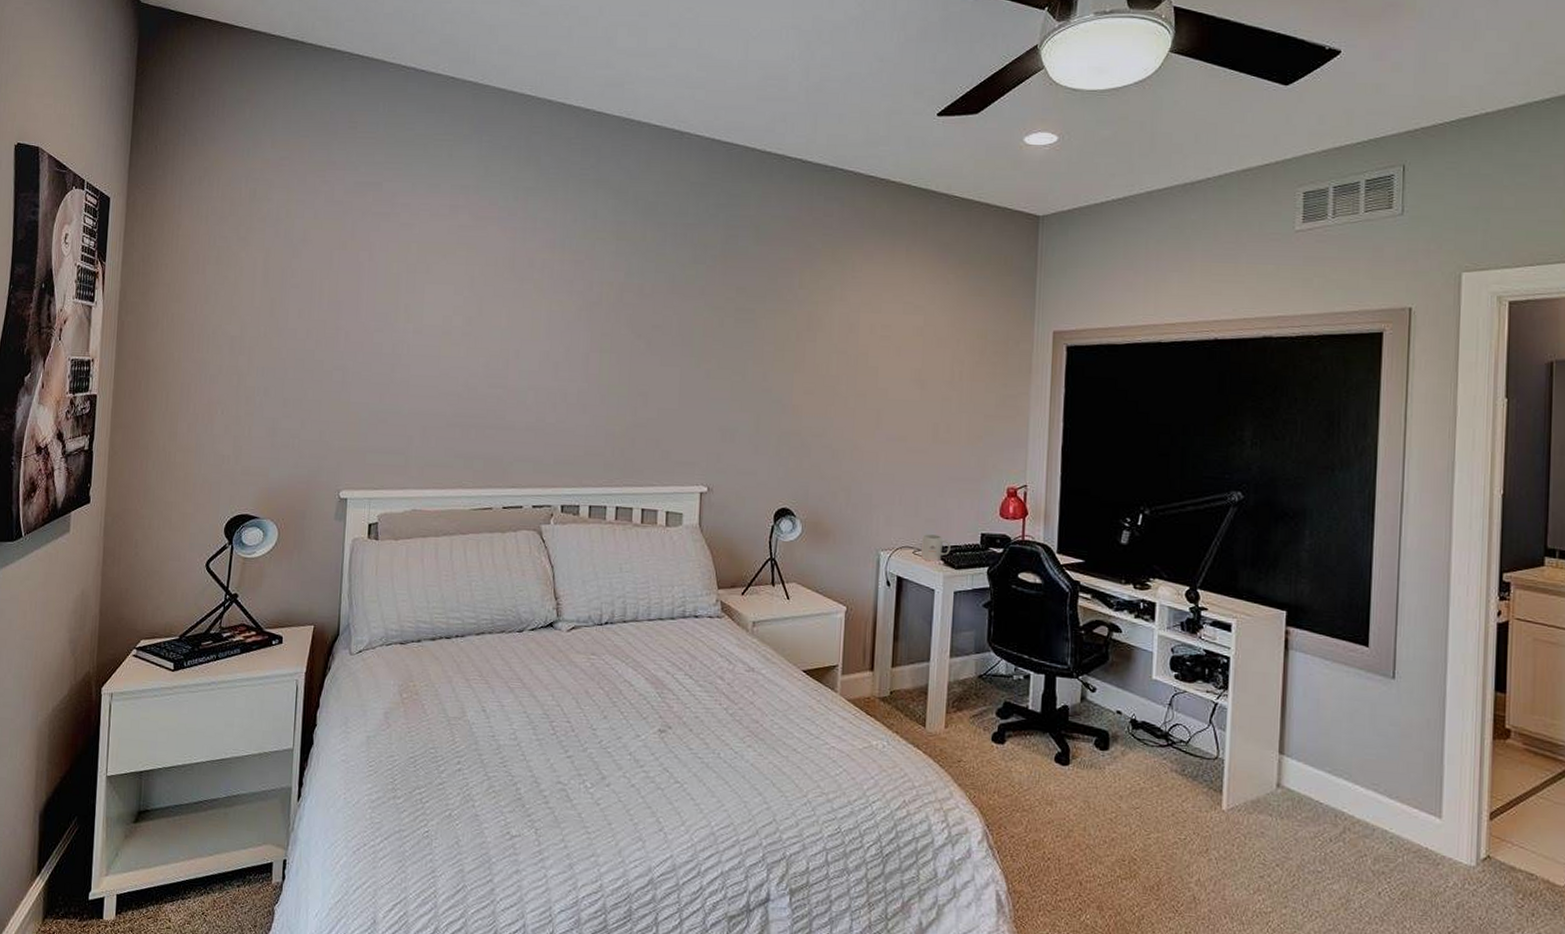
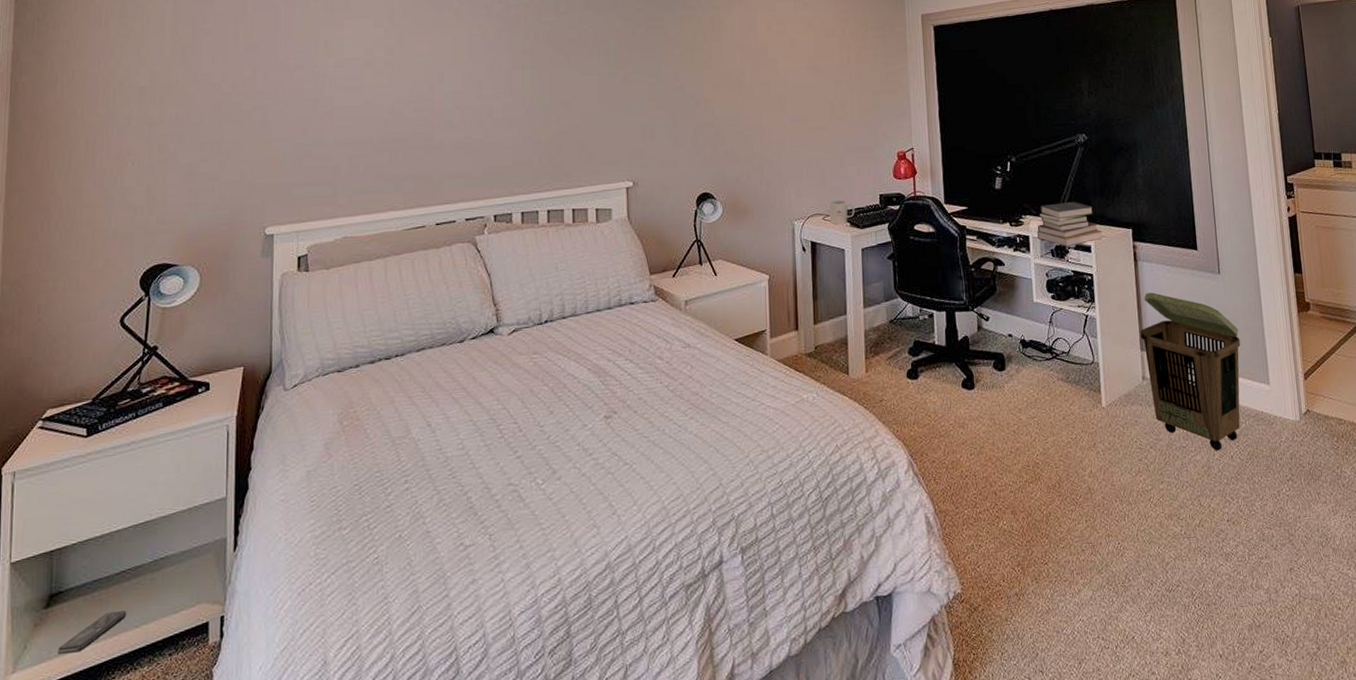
mobile phone: none [143,836,203,868] -> present [58,610,127,654]
books: none [1166,569,1248,622] -> present [1037,201,1102,247]
laundry basket: none [1281,688,1410,884] -> present [1140,292,1241,451]

